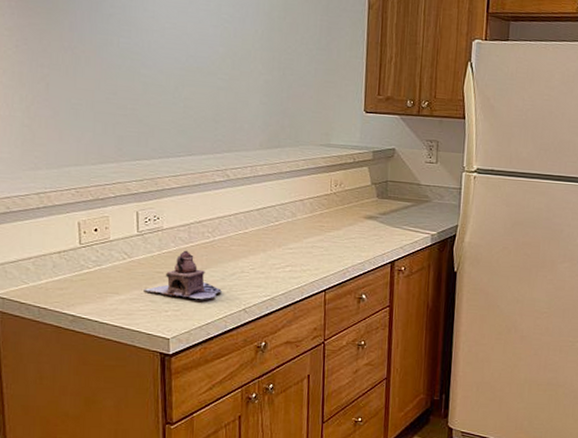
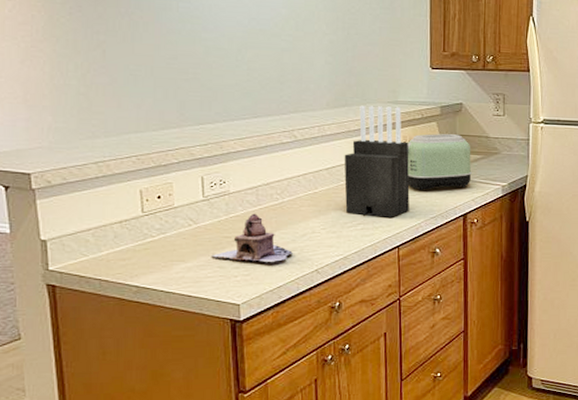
knife block: none [274,147,340,261] -> present [344,105,410,217]
toaster: none [336,179,402,236] -> present [407,133,472,191]

